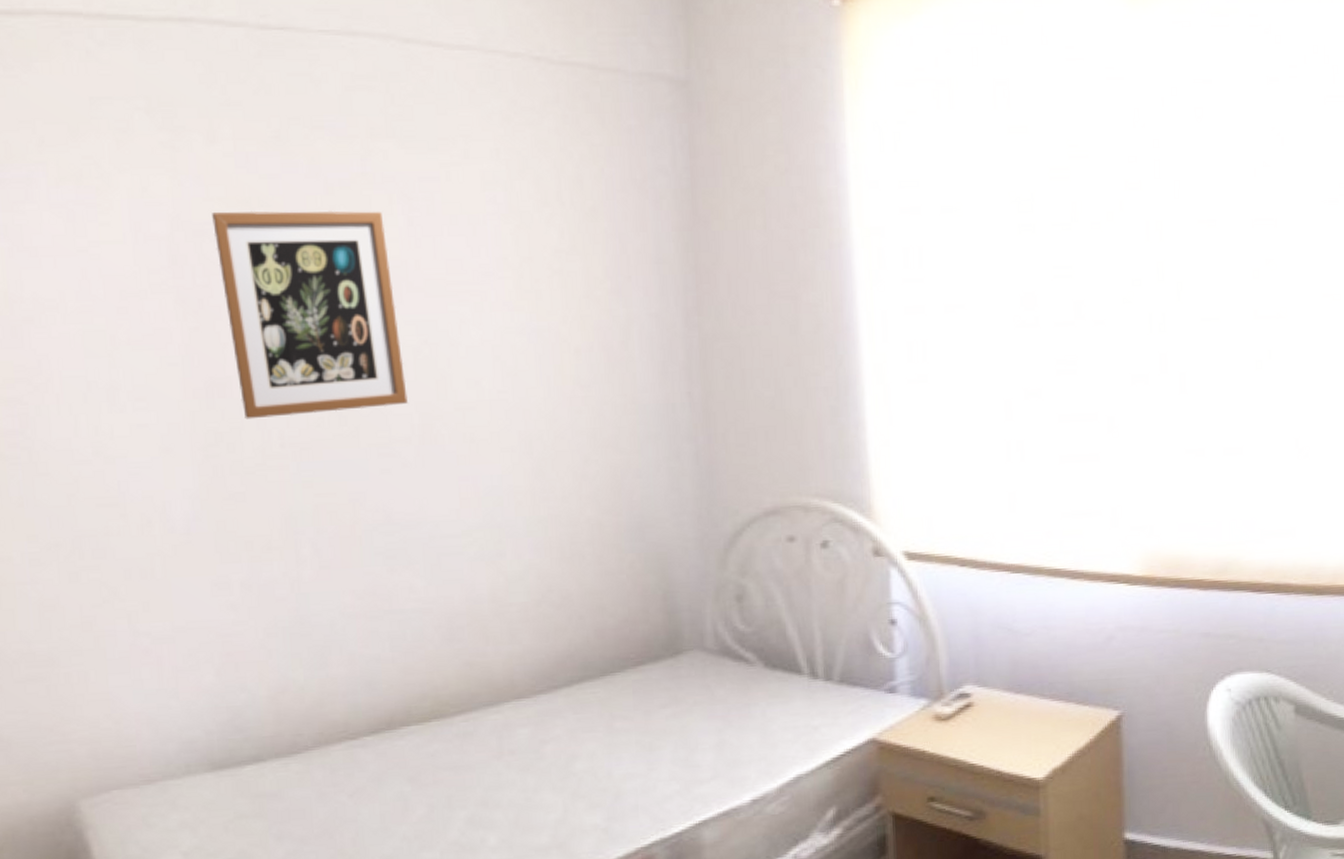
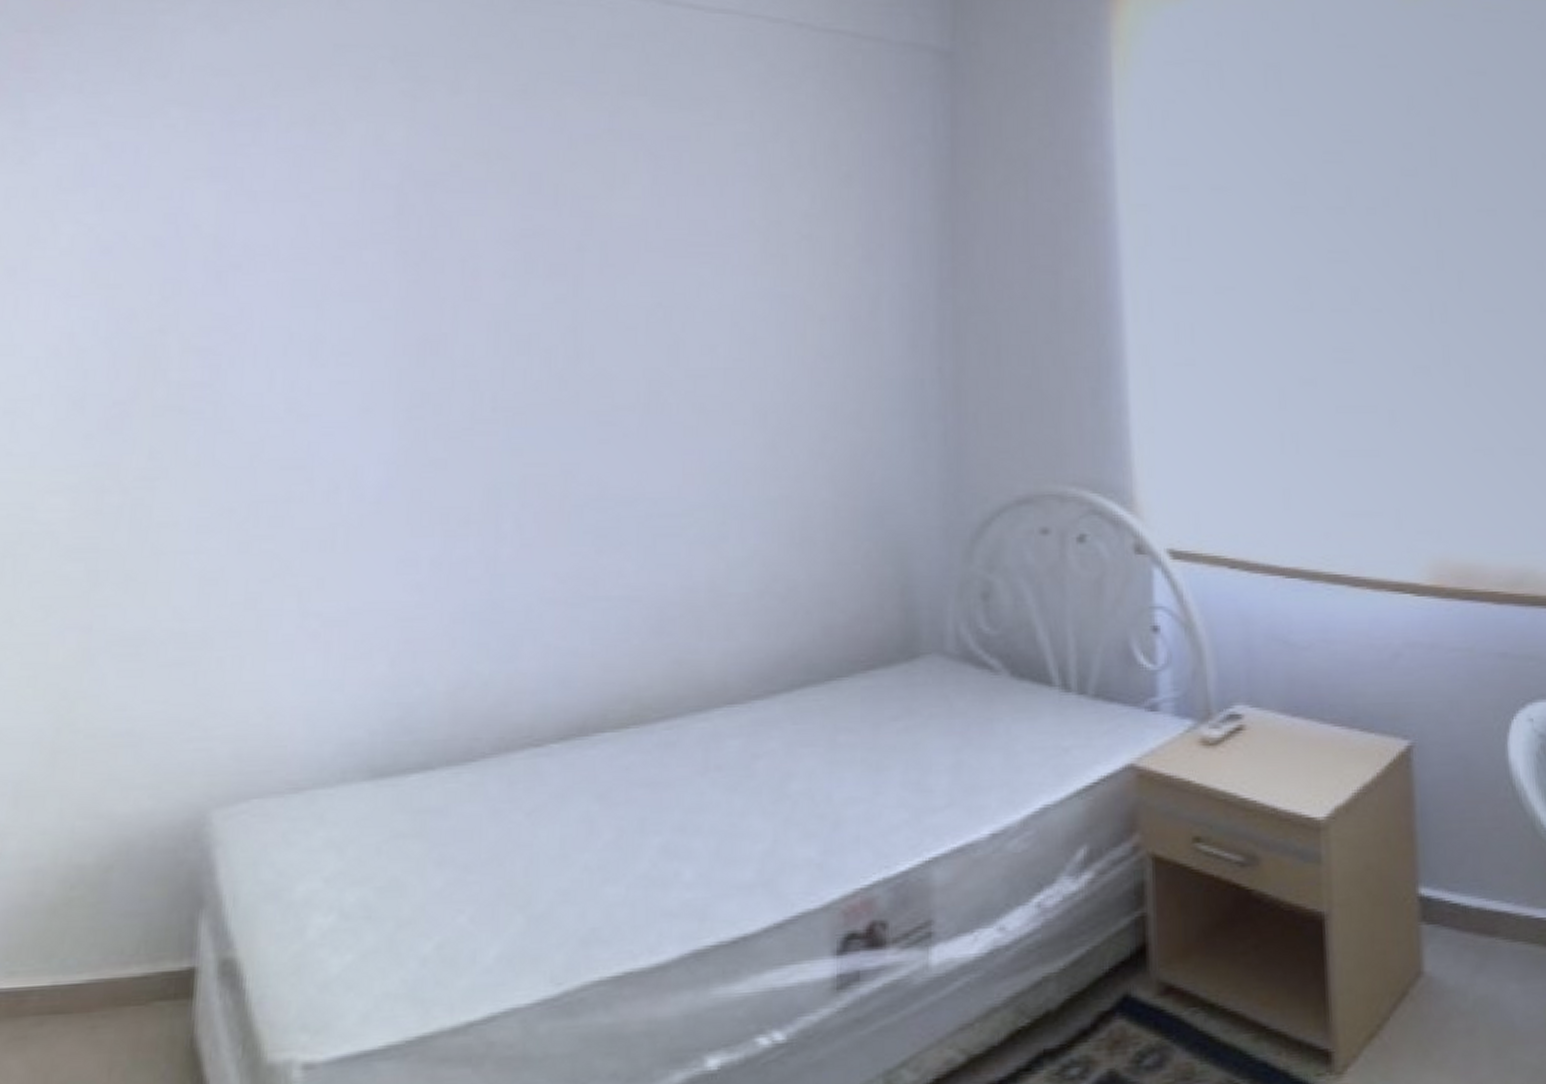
wall art: present [212,210,408,420] -> none [446,163,636,380]

